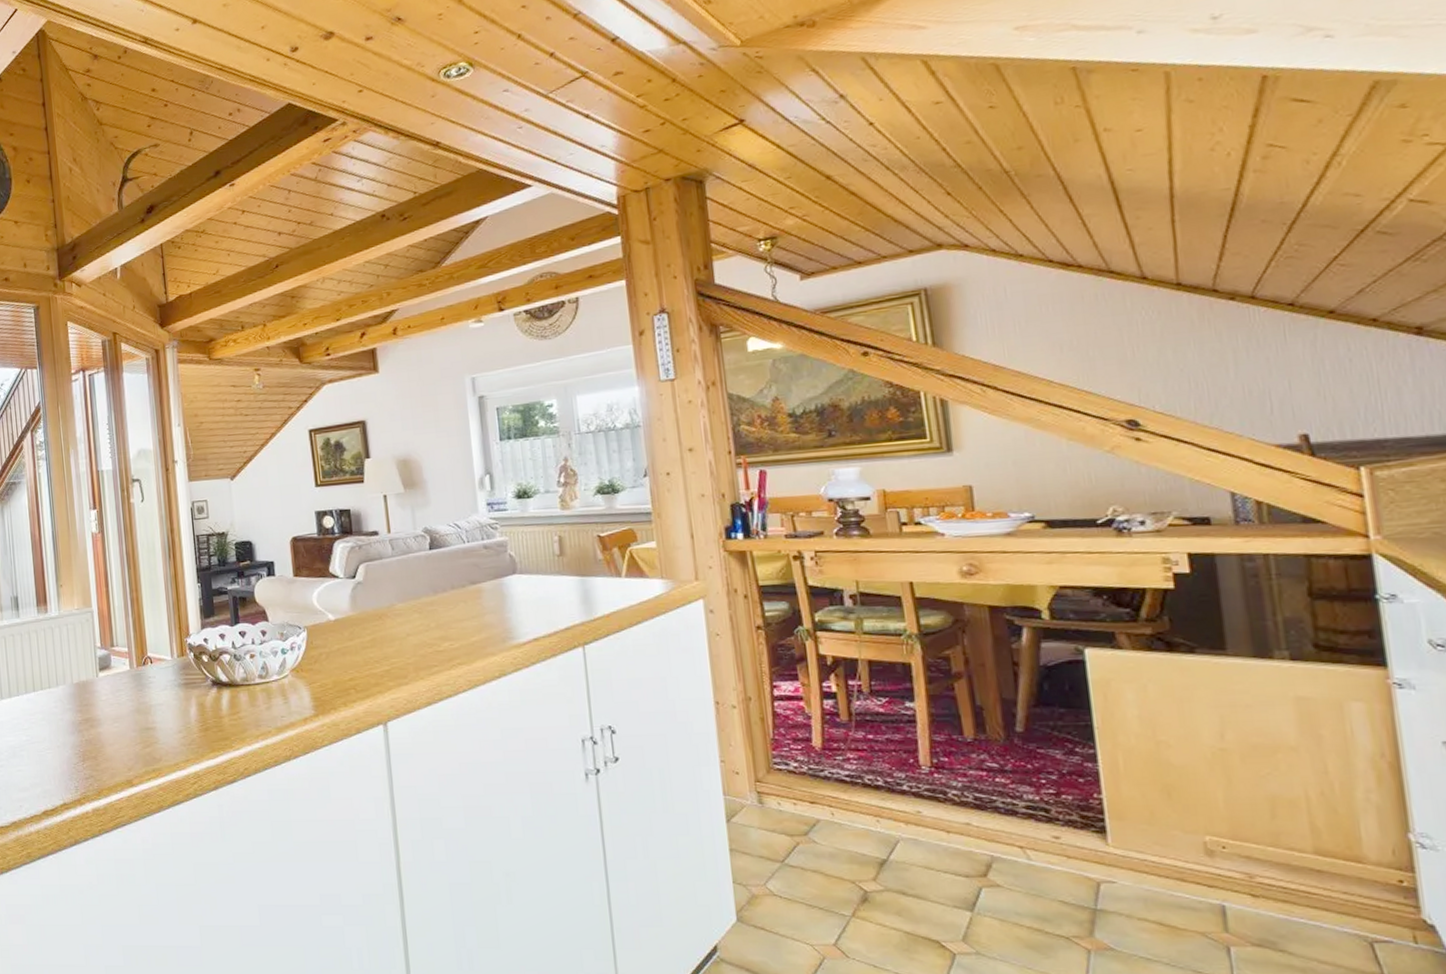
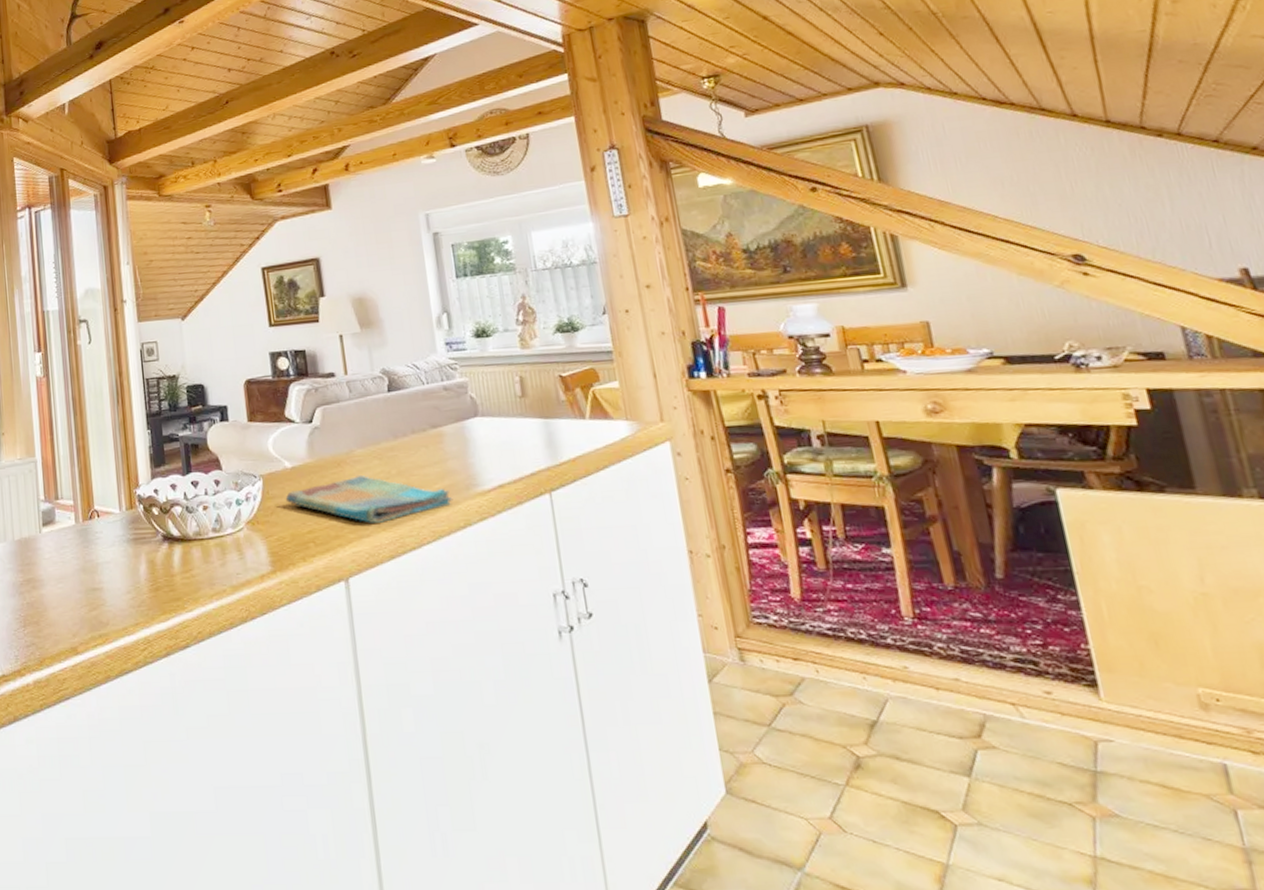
dish towel: none [328,627,489,673] -> present [285,475,453,525]

